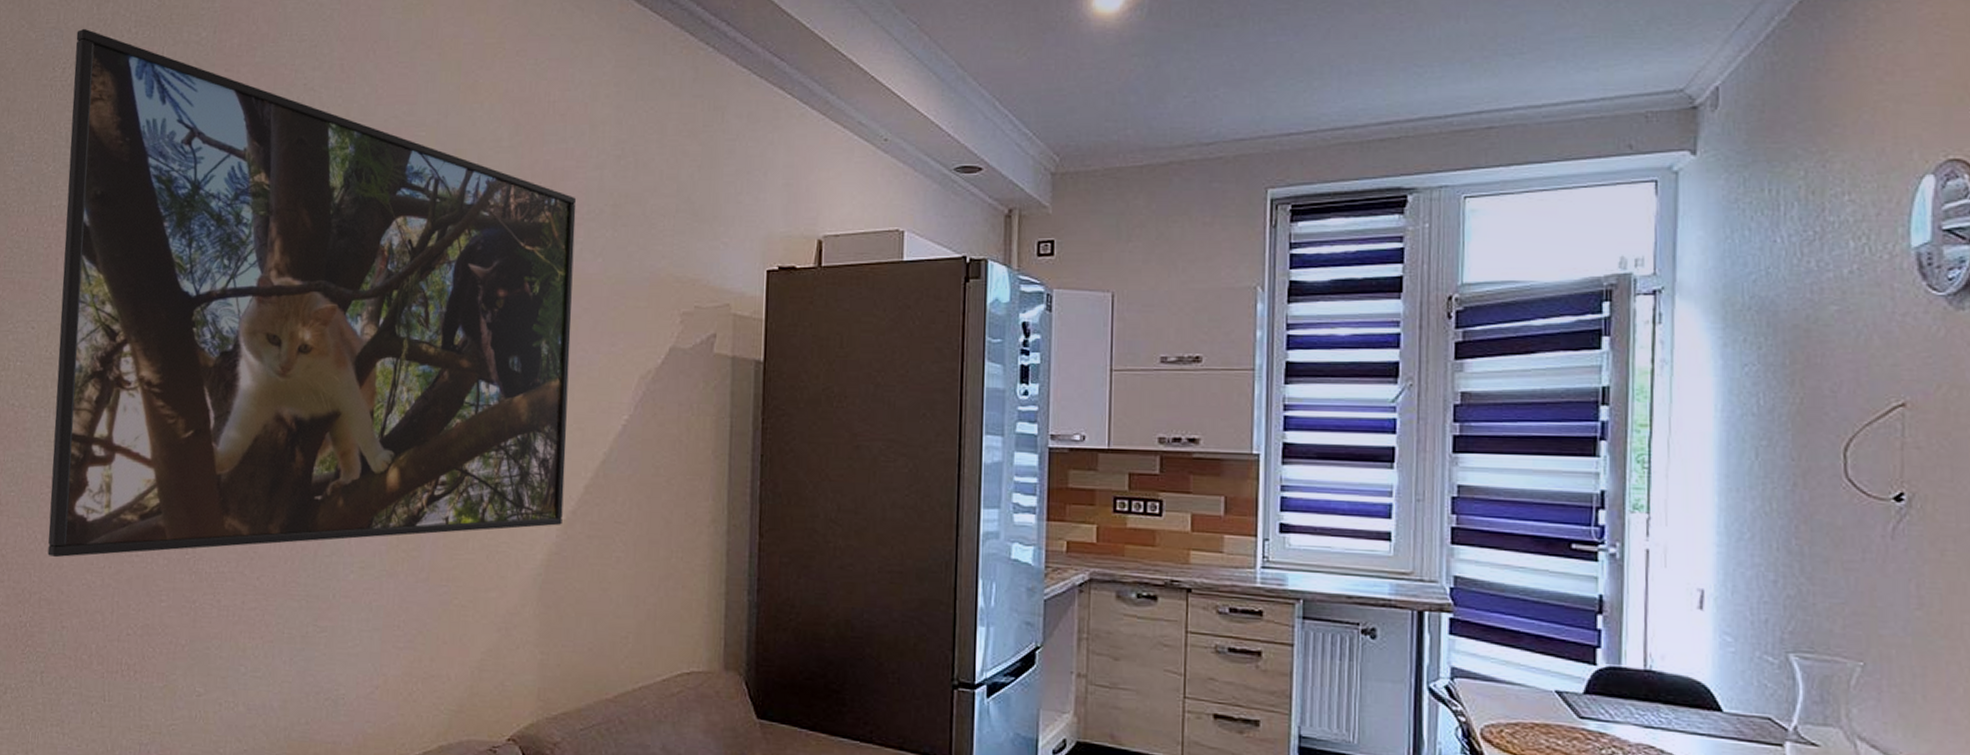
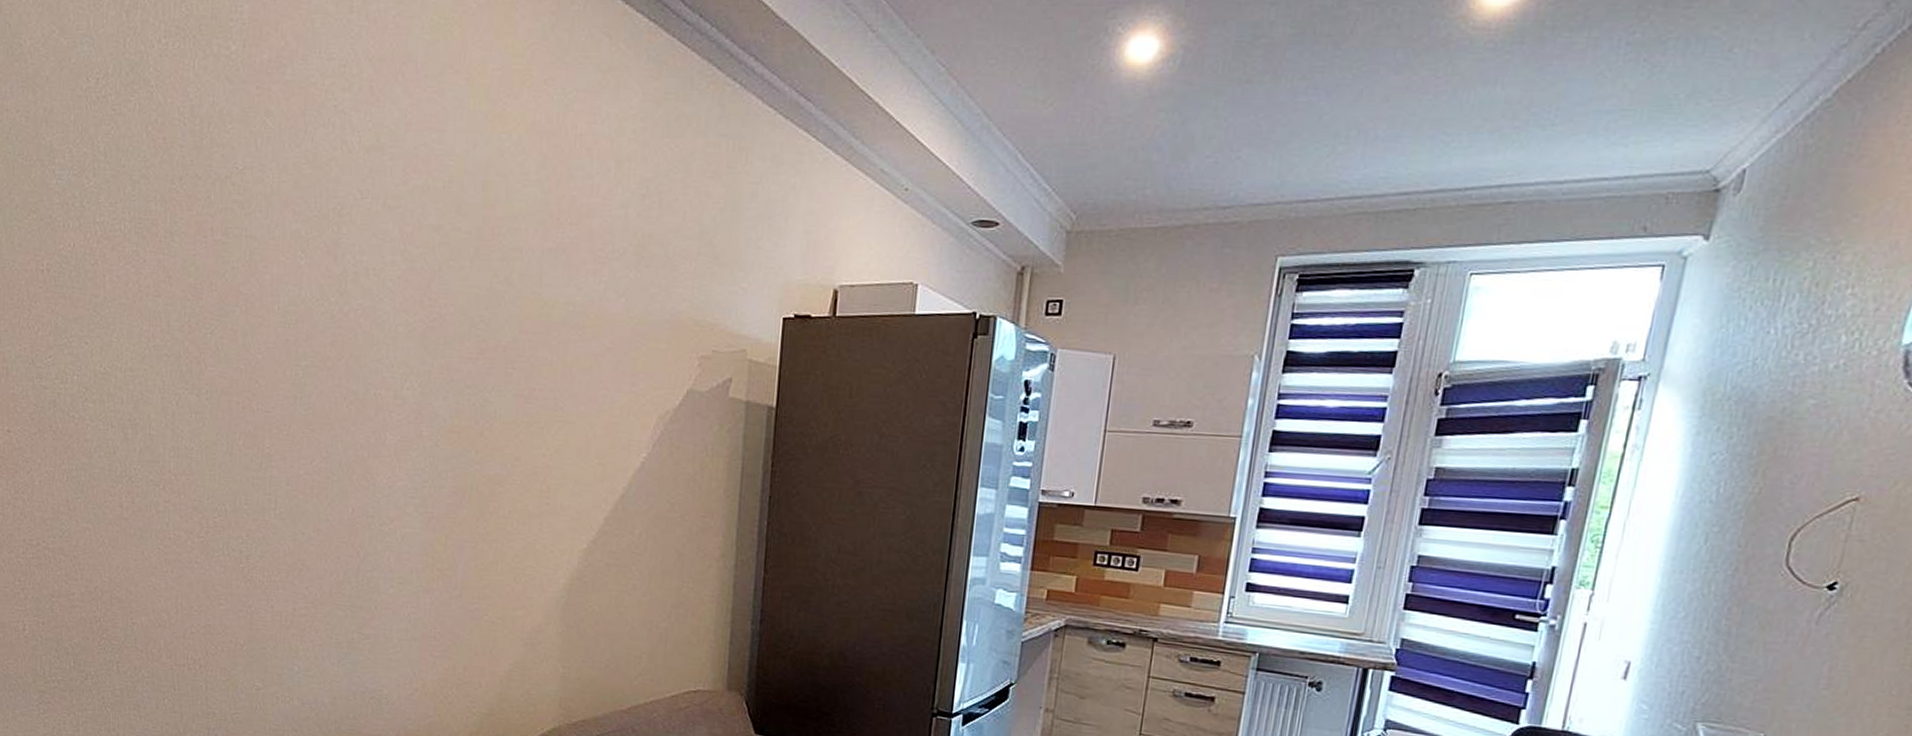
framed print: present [47,28,577,558] -> none [107,36,602,561]

